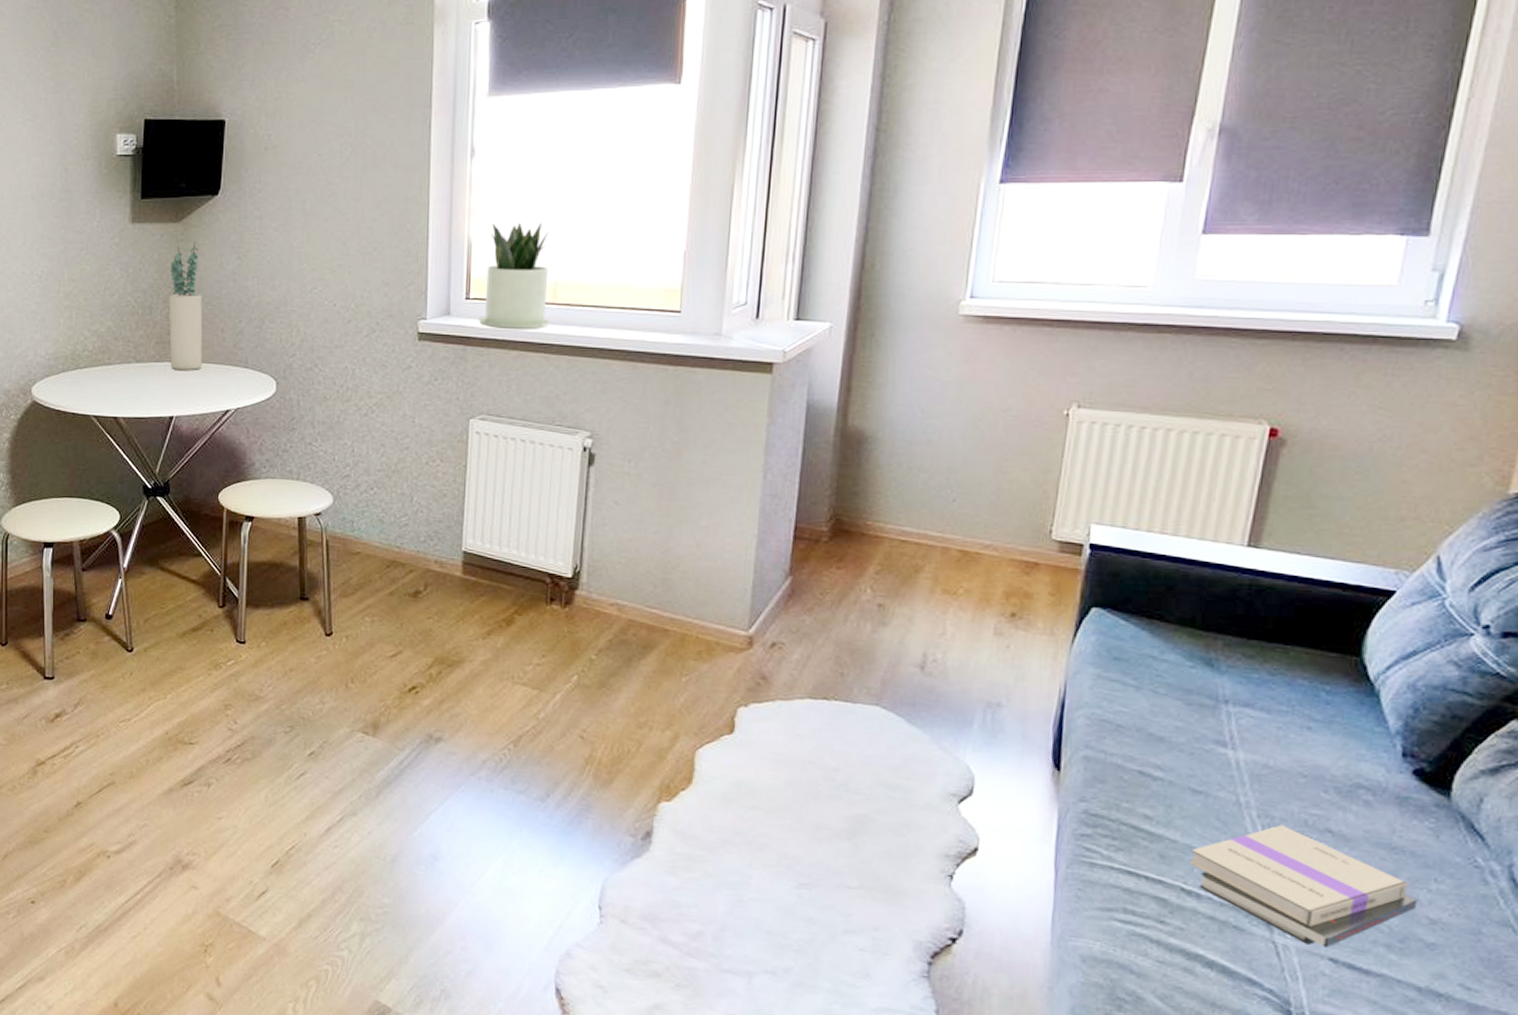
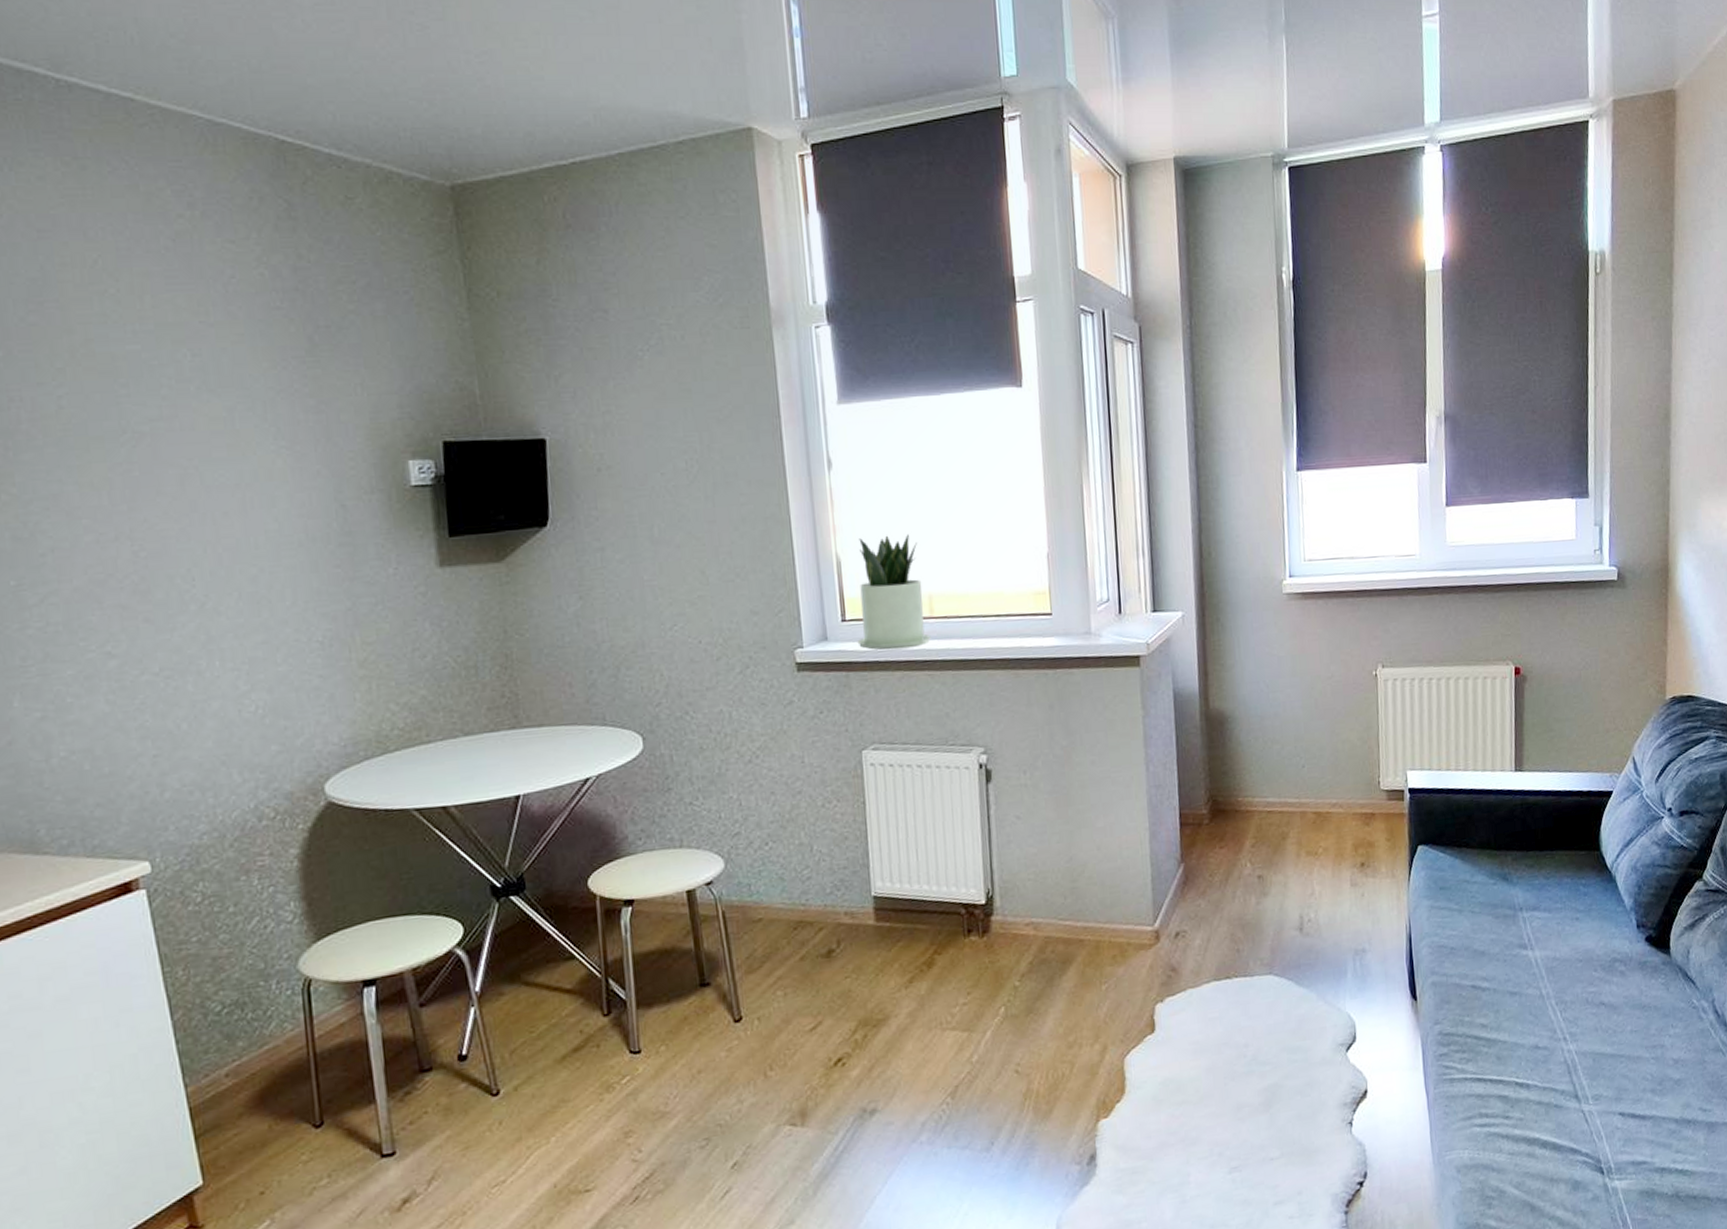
vase: present [169,242,203,371] -> none [496,583,550,740]
books: present [1189,825,1418,948] -> none [1517,1007,1665,1106]

